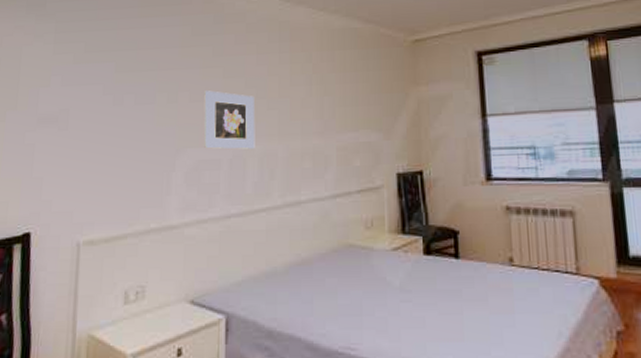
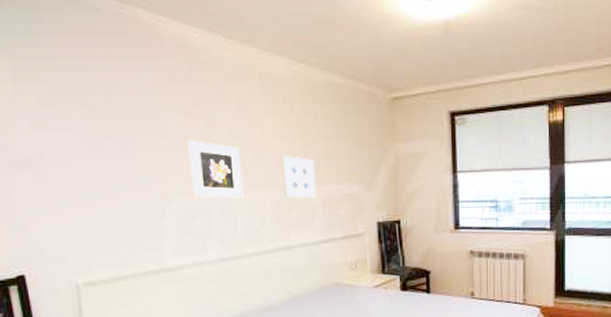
wall art: none [295,103,332,148] -> present [280,156,317,198]

